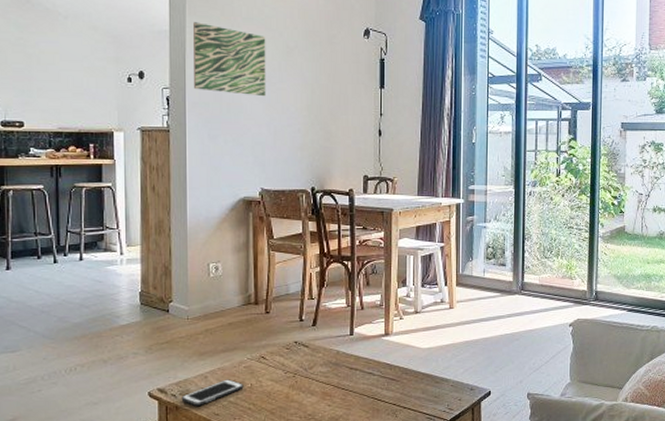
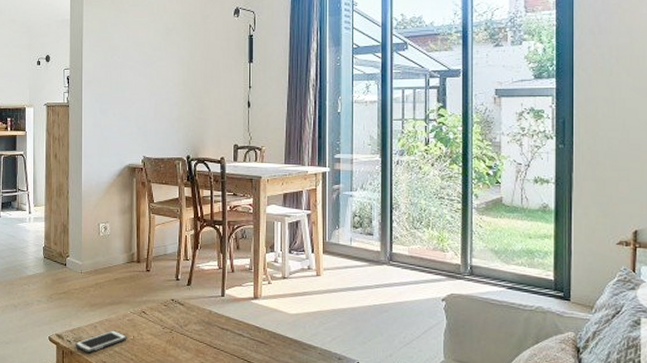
wall art: present [193,22,266,97] -> none [89,11,149,74]

